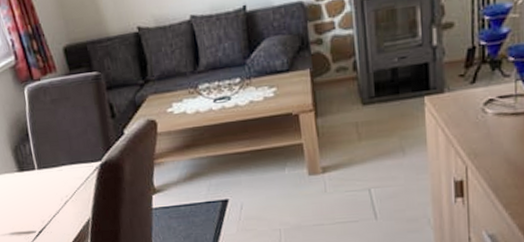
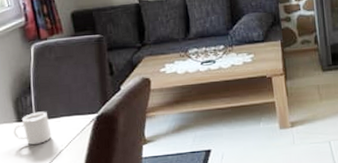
cup: none [16,159,55,195] -> present [13,111,52,145]

